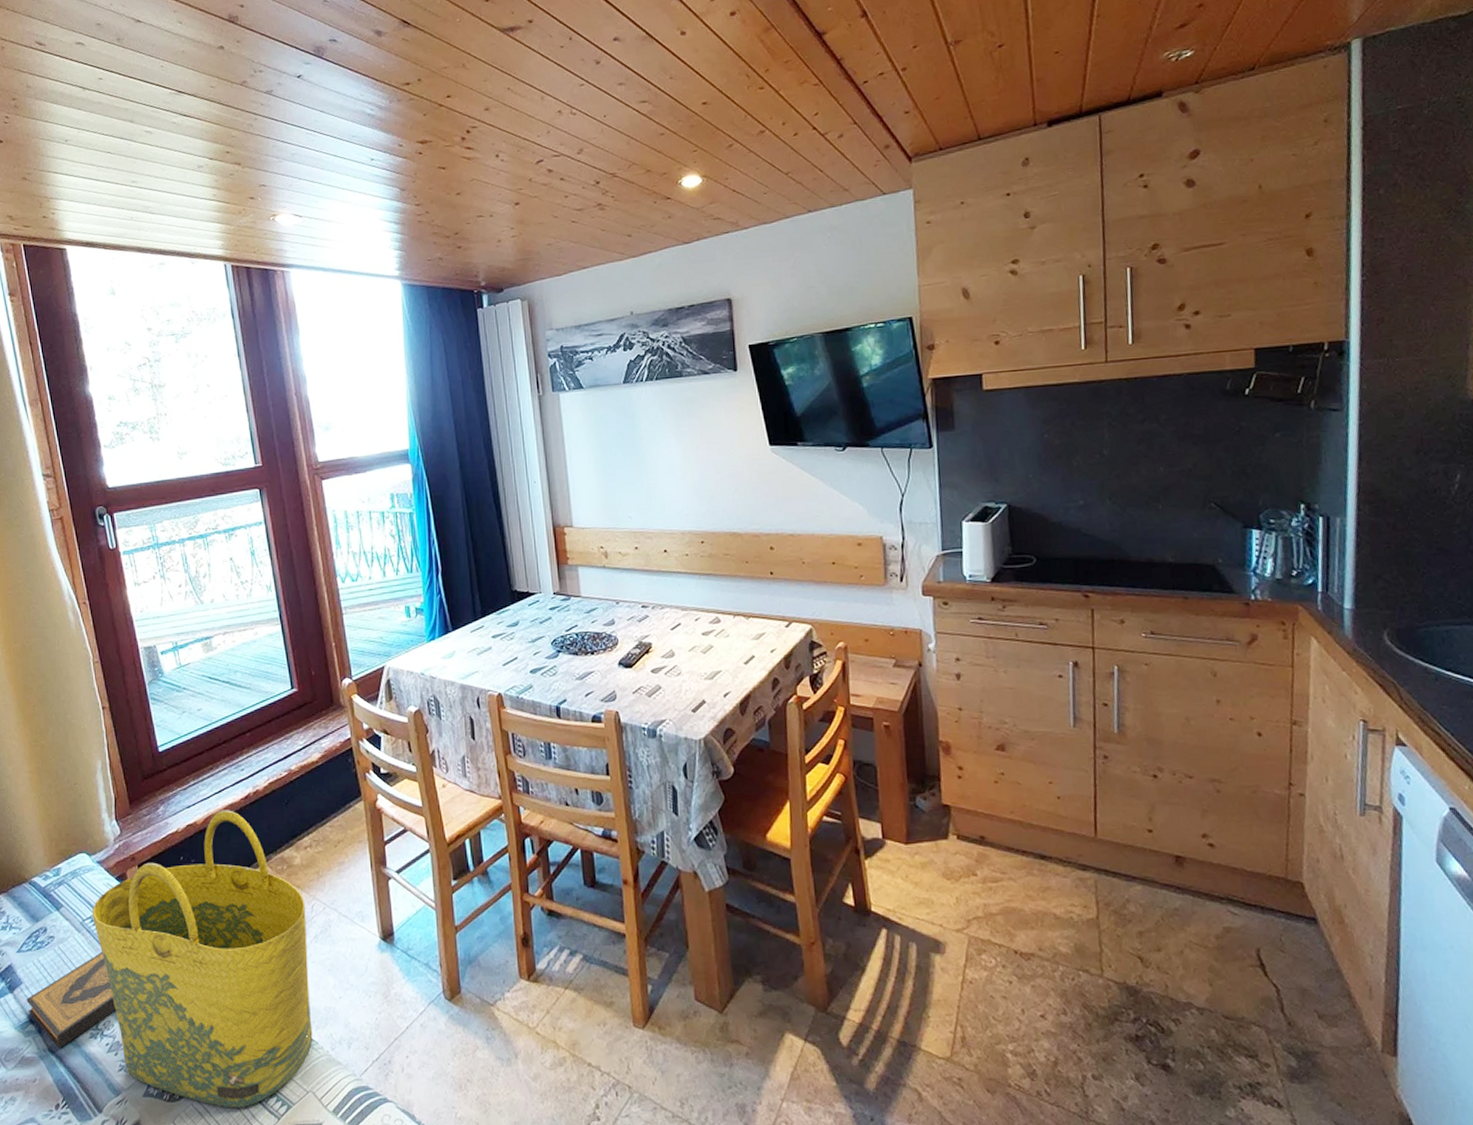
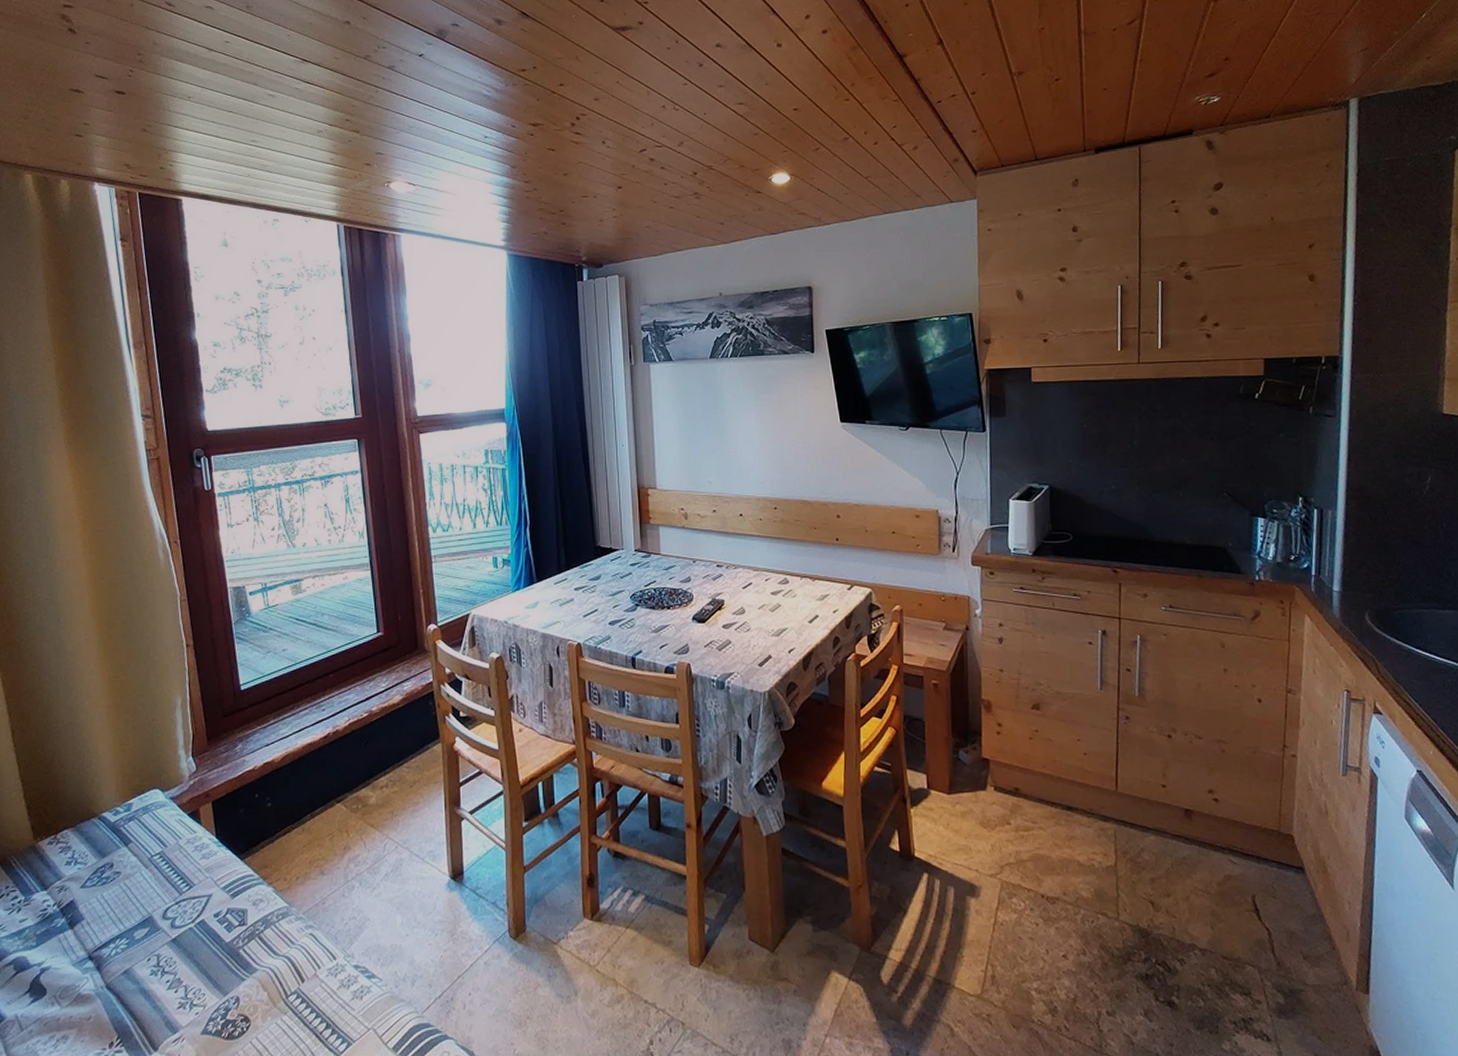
hardback book: present [26,951,117,1048] -> none [86,888,180,985]
tote bag: present [92,810,313,1108] -> none [162,749,378,1046]

